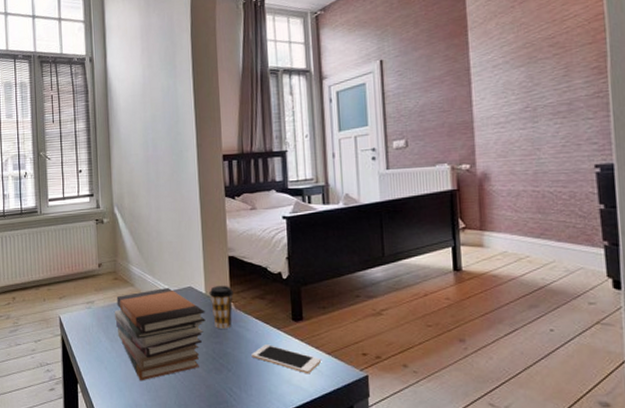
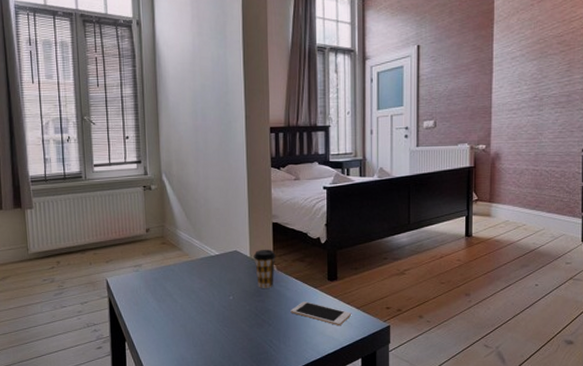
book stack: present [115,287,206,381] -> none [162,251,250,337]

